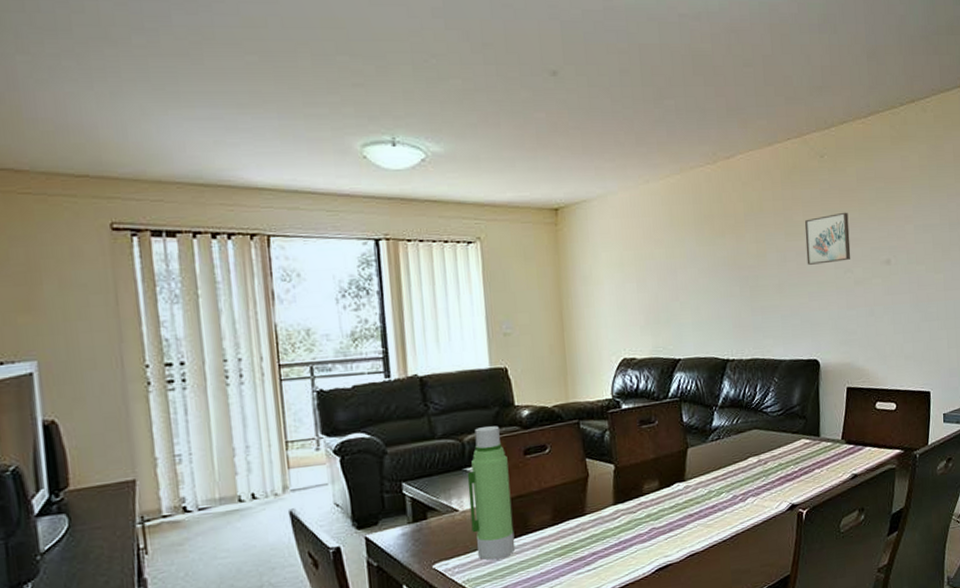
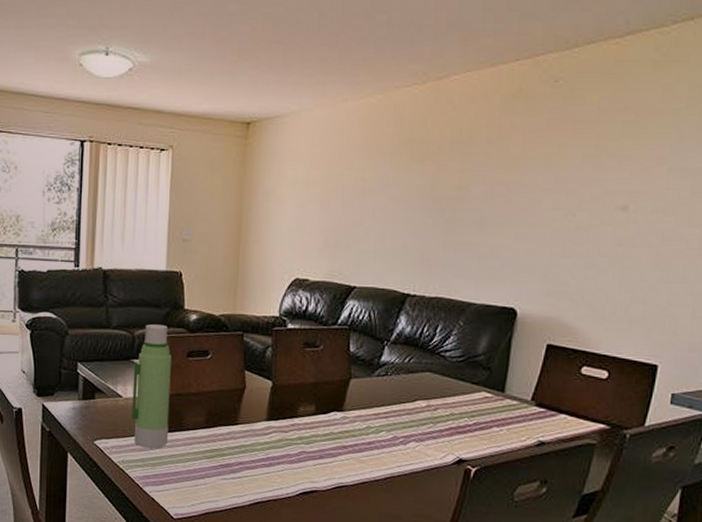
wall art: present [804,212,851,265] -> none [518,146,580,203]

